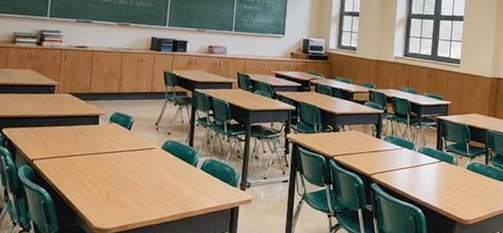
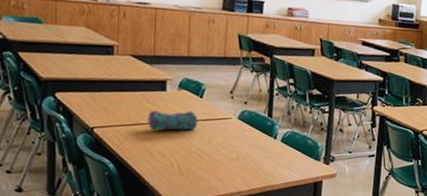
pencil case: none [81,141,126,161] -> present [148,110,198,131]

